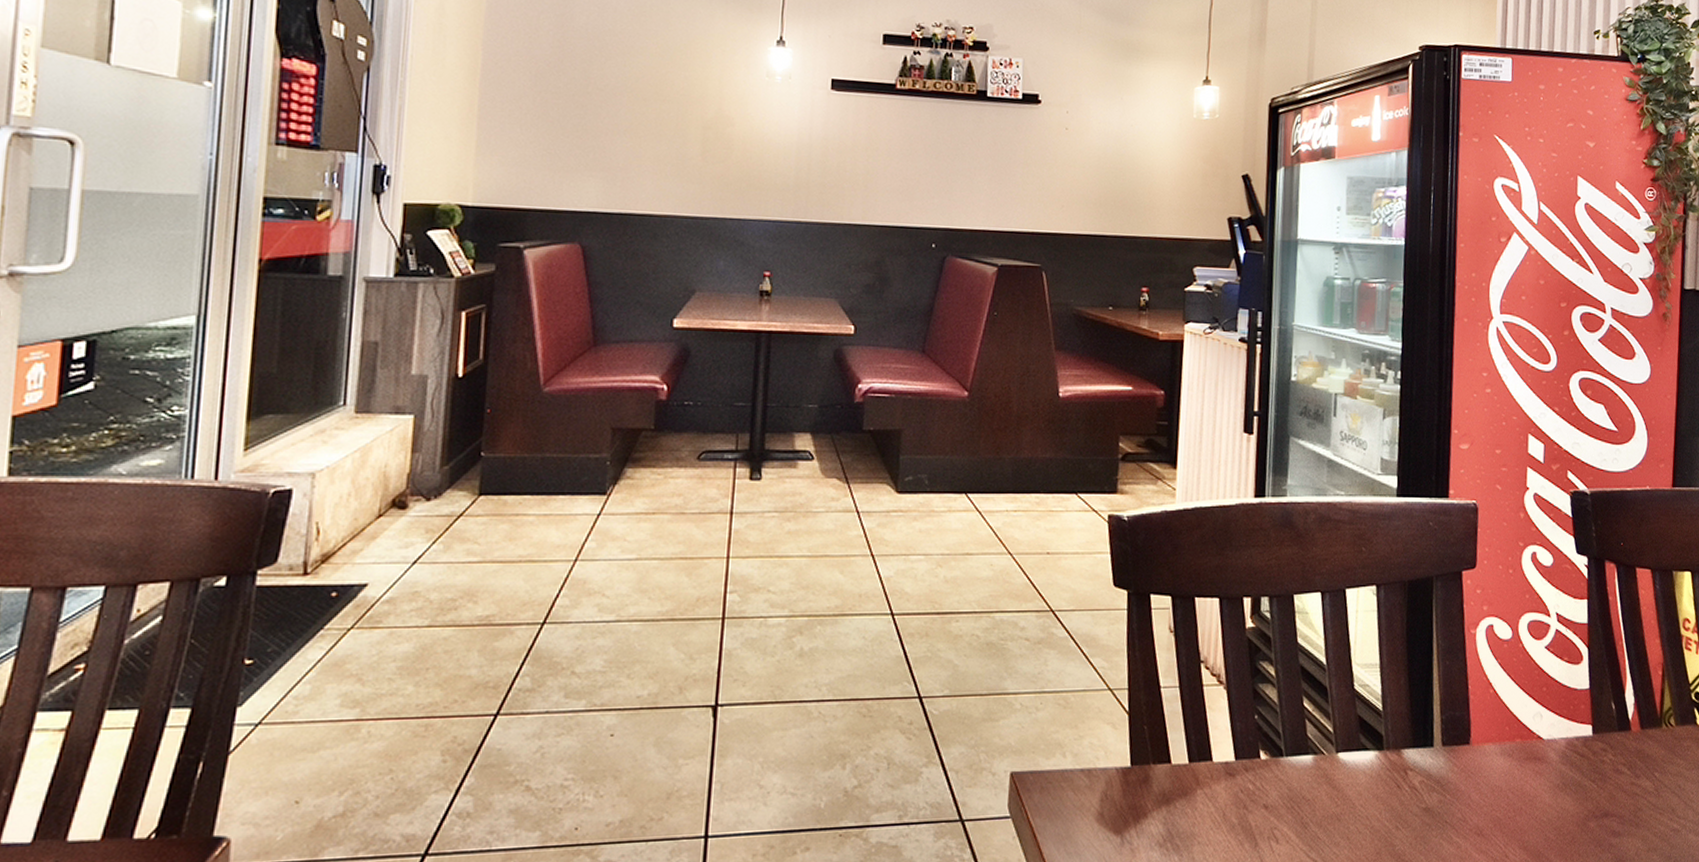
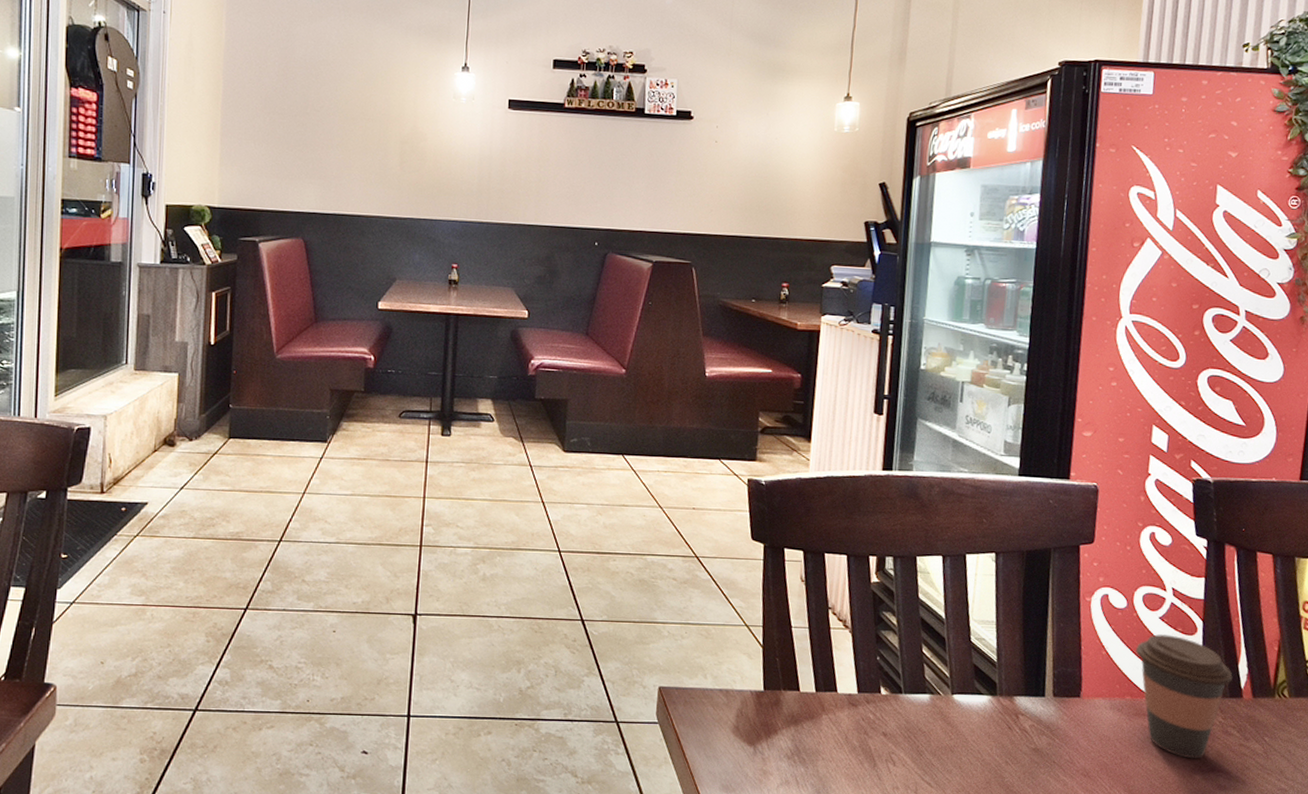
coffee cup: none [1524,665,1620,804] -> present [1136,634,1233,758]

